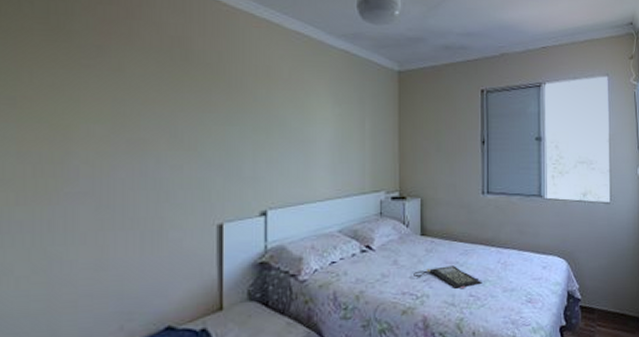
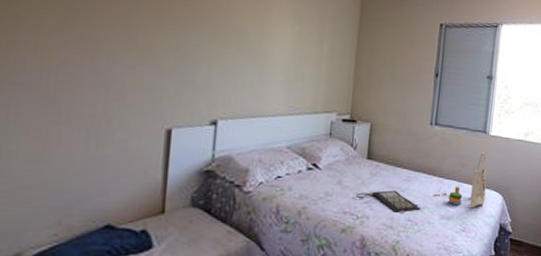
tote bag: none [493,217,549,278] -> present [433,152,487,209]

